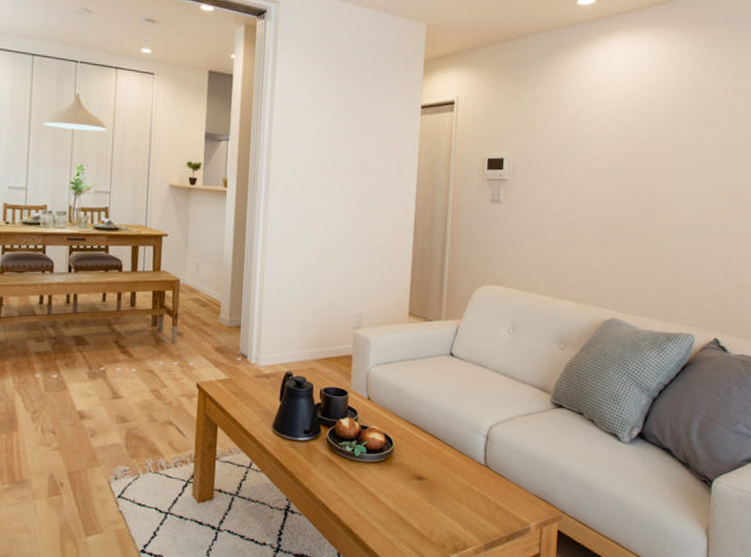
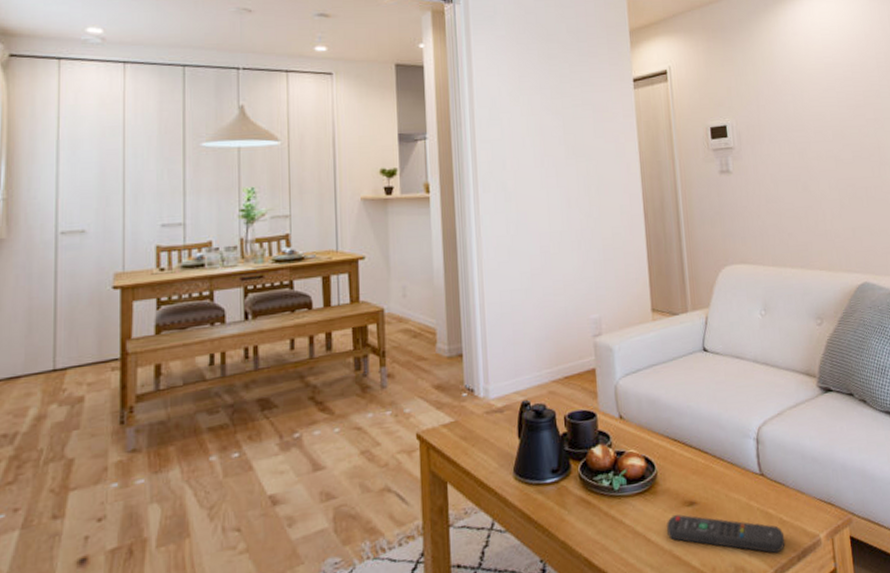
remote control: none [396,484,498,532] -> present [667,514,785,554]

